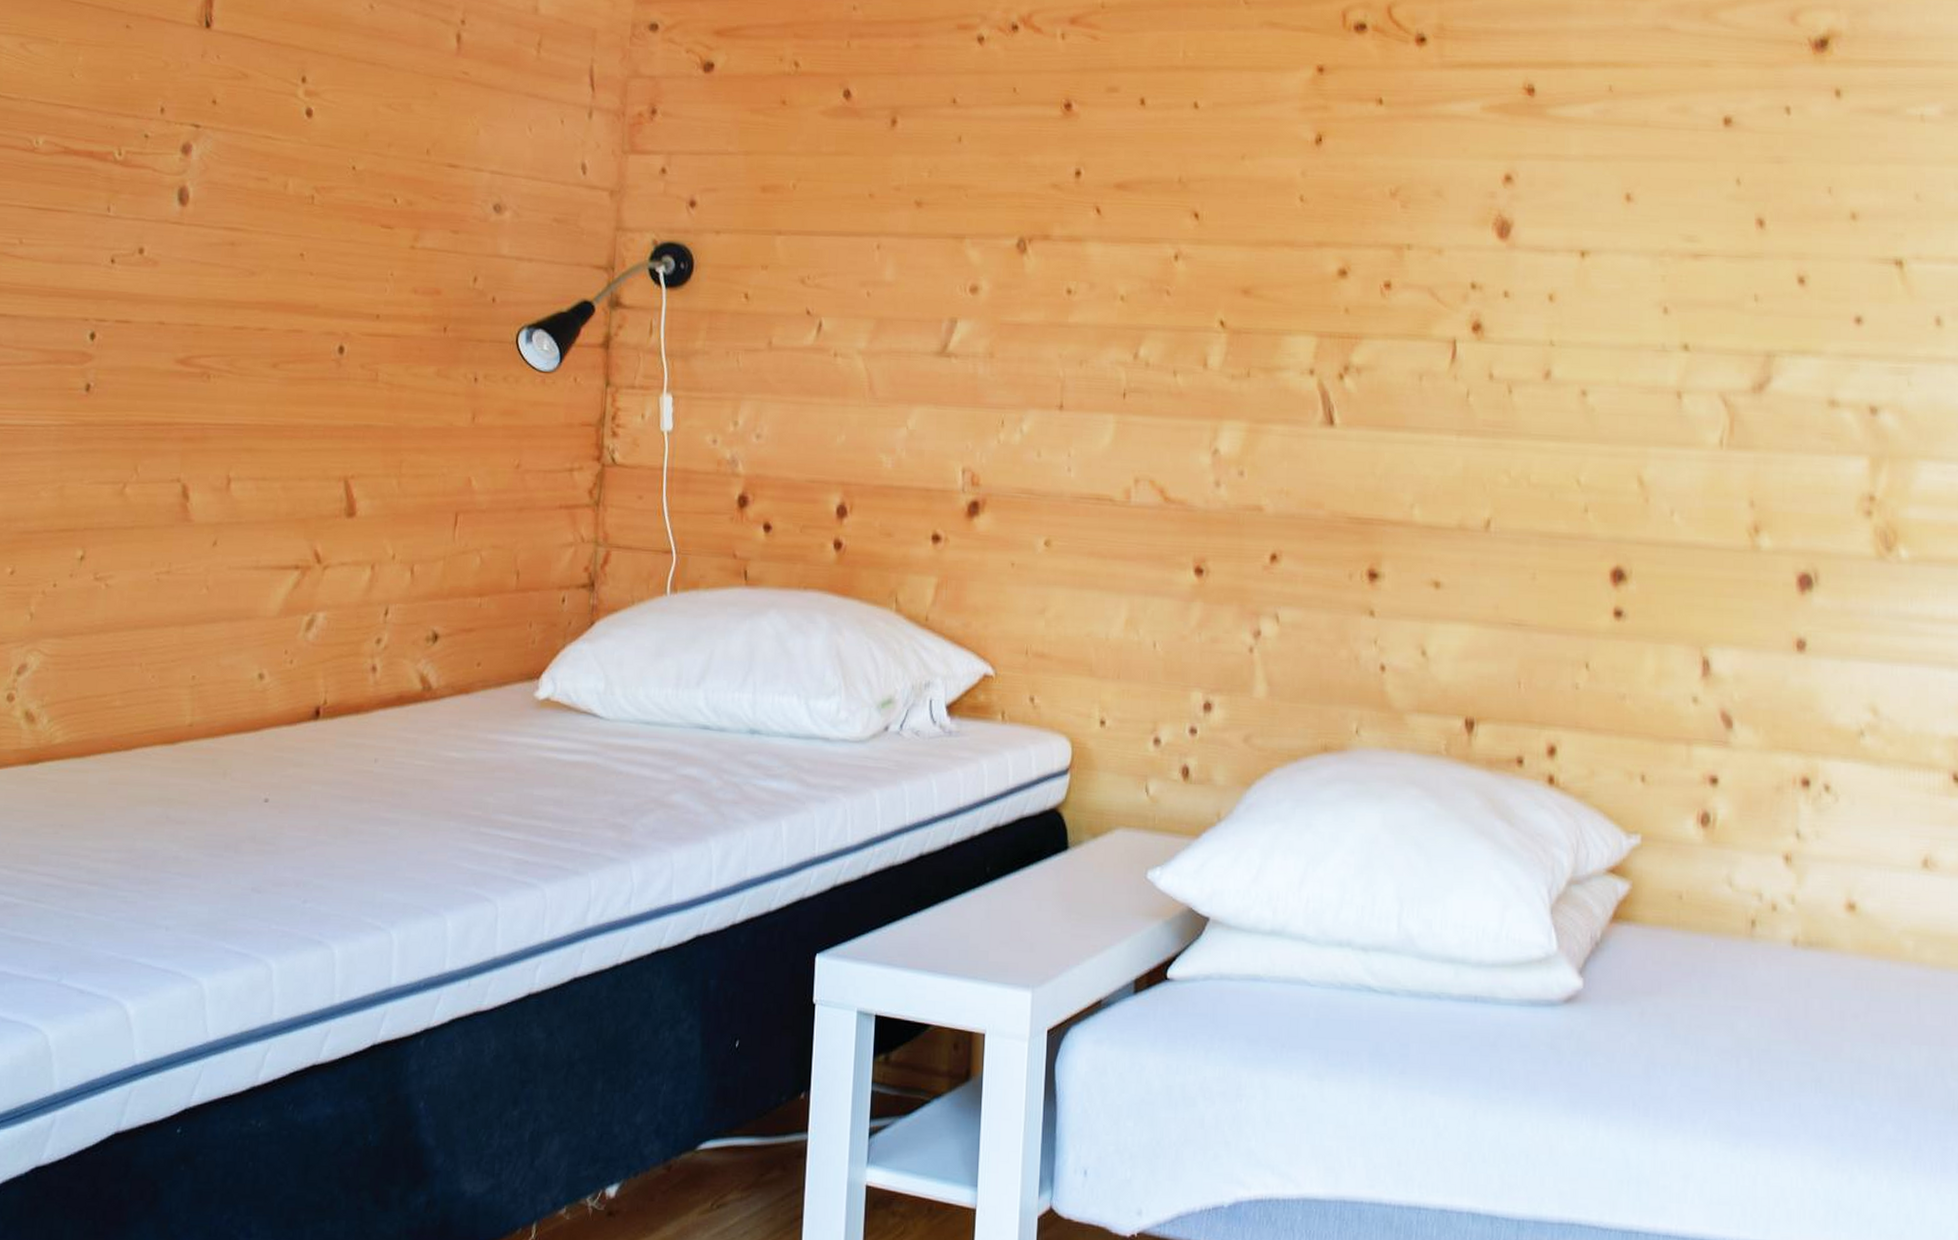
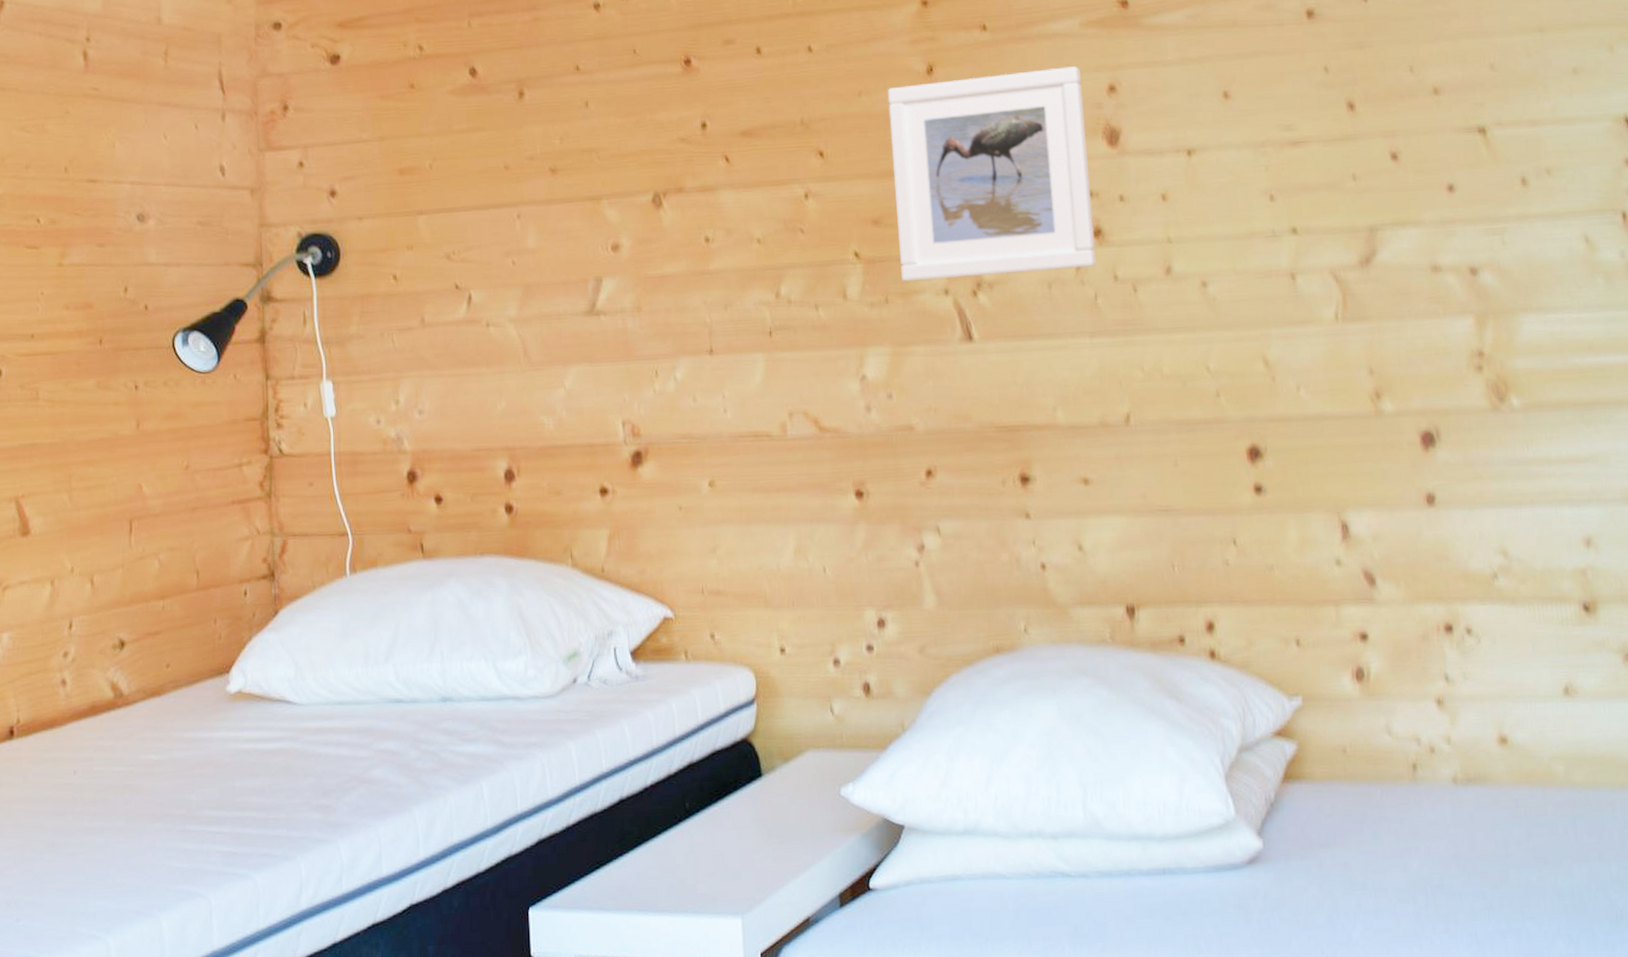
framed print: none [1266,151,1478,362] -> present [887,66,1096,282]

